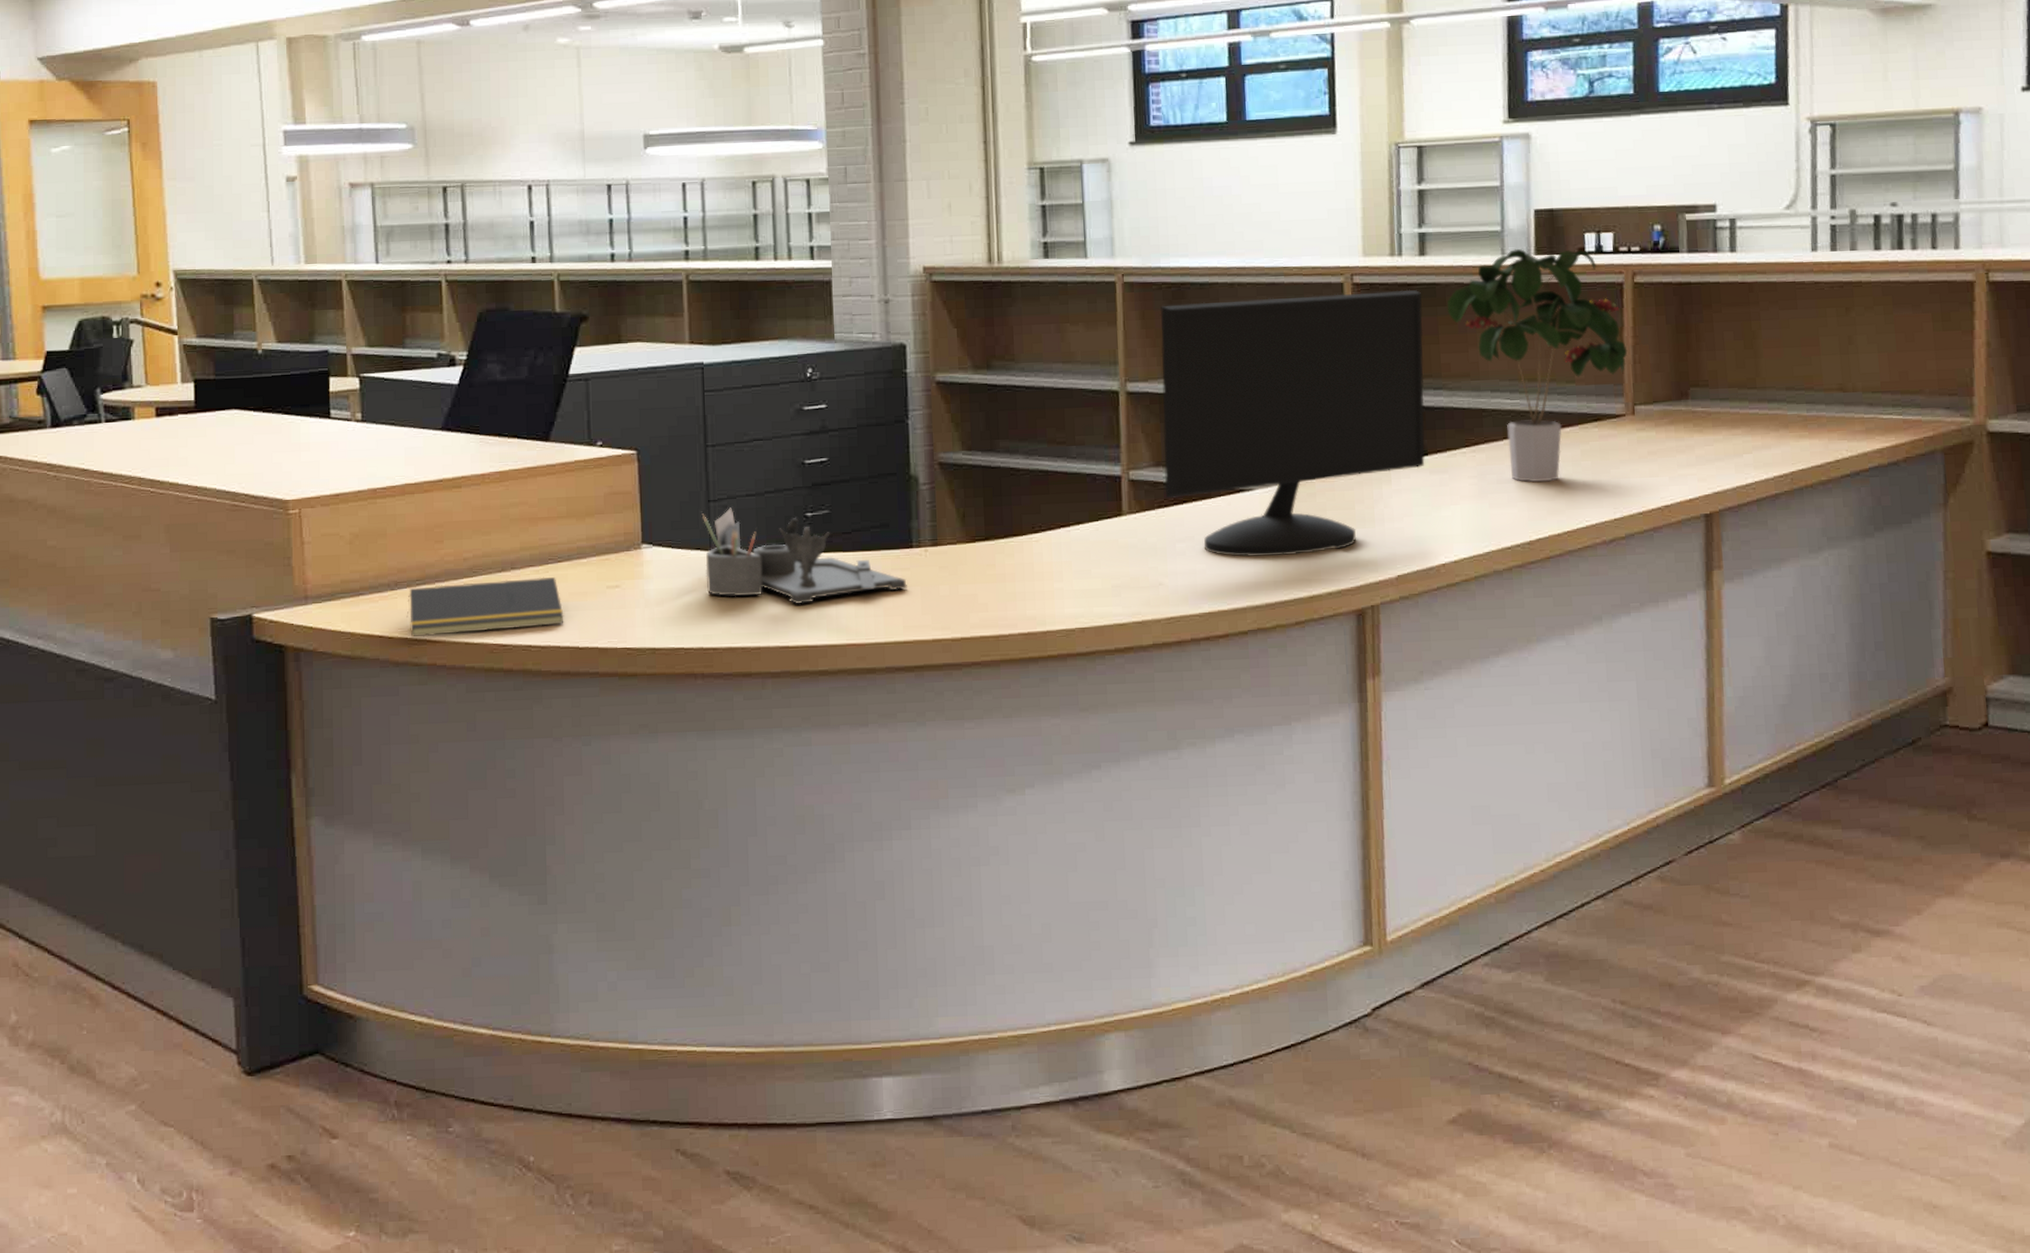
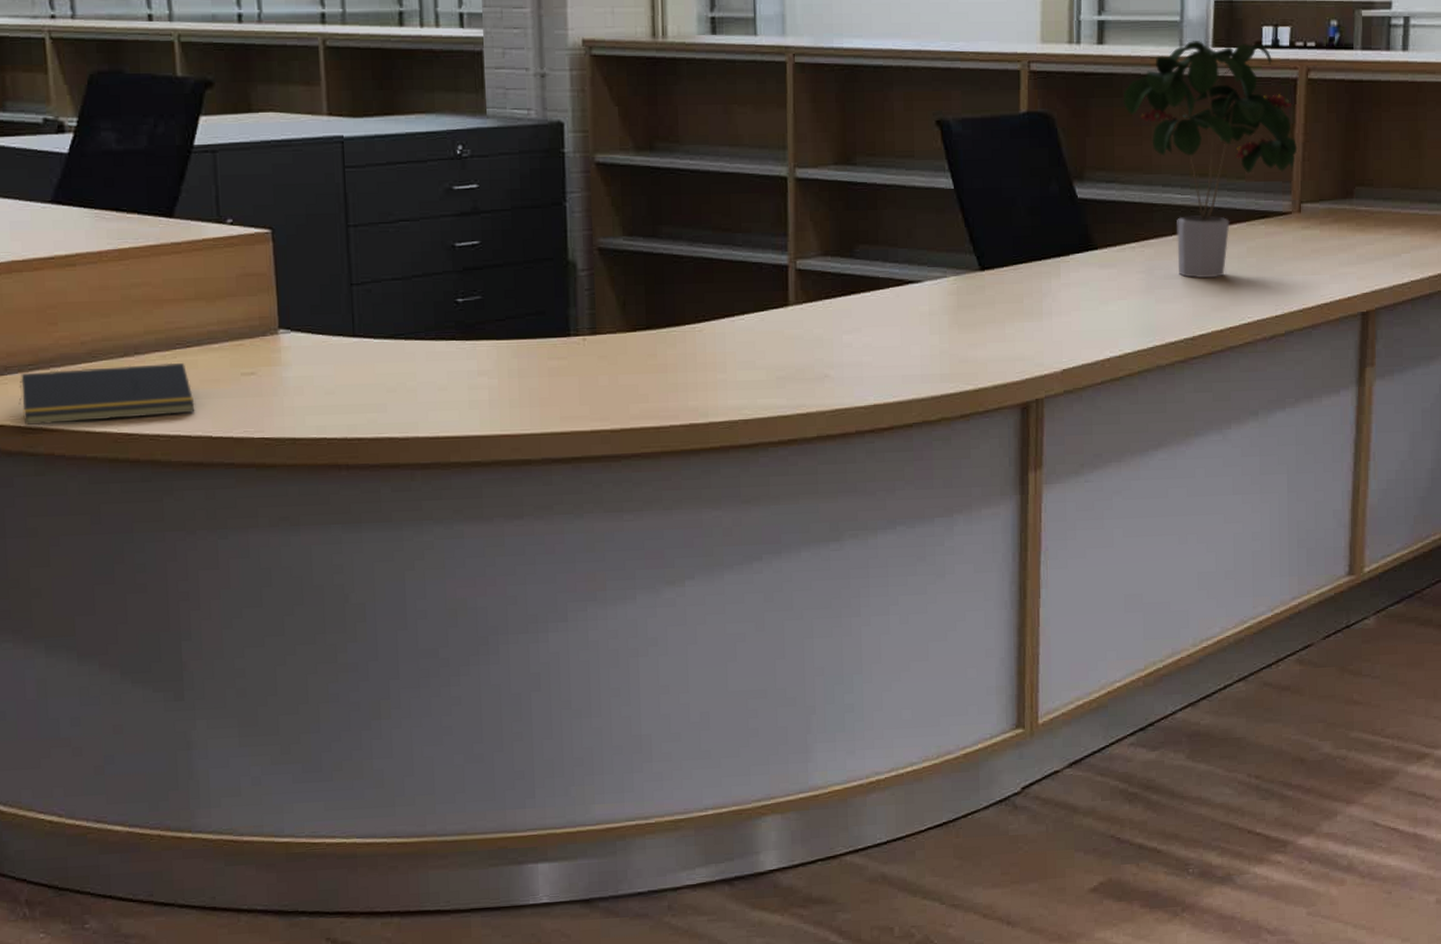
desk organizer: present [700,507,907,605] -> none [342,292,564,394]
computer monitor: present [1160,289,1425,557] -> none [832,79,1099,350]

